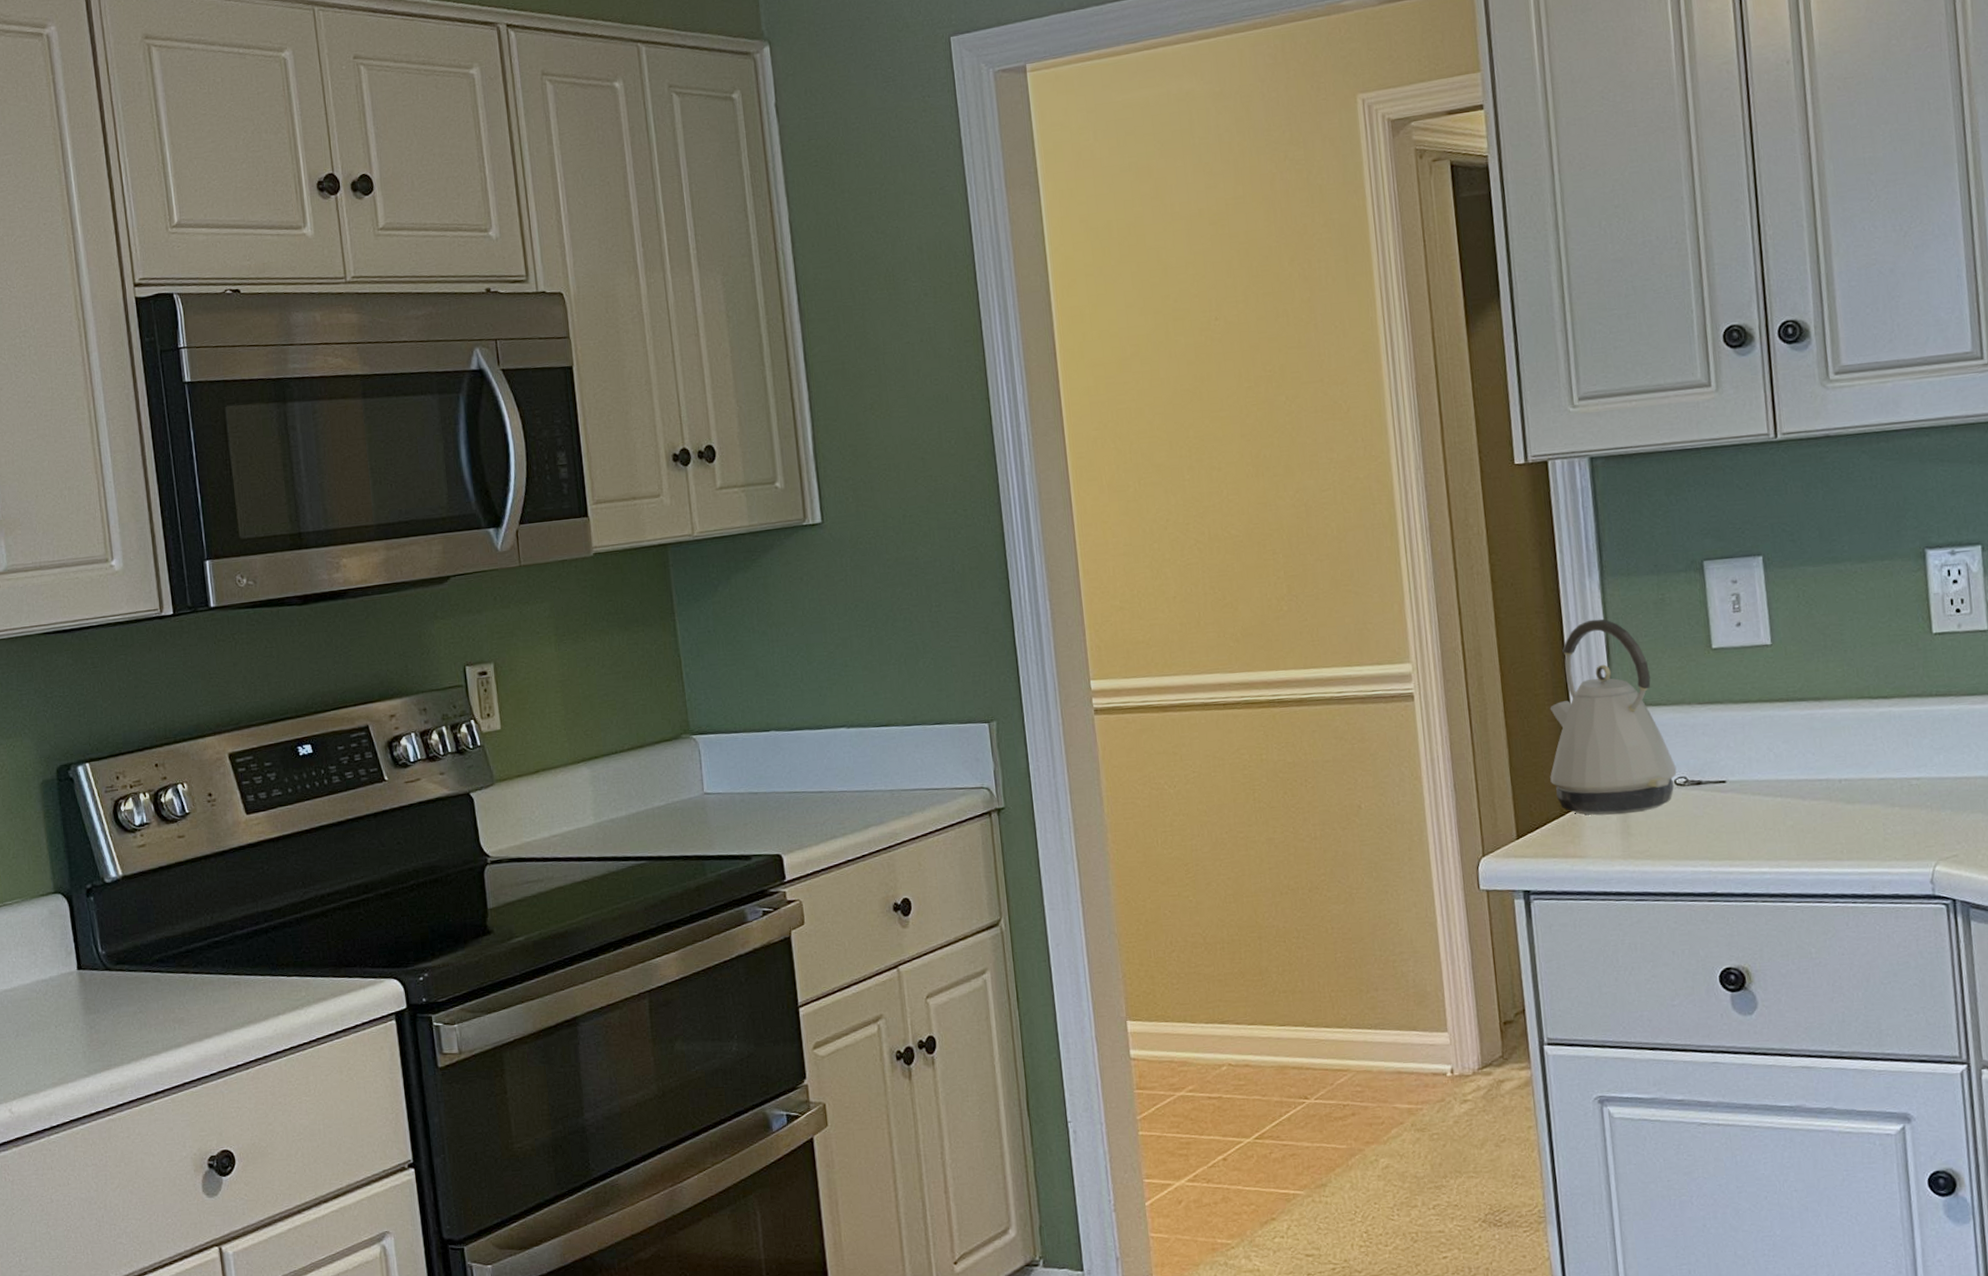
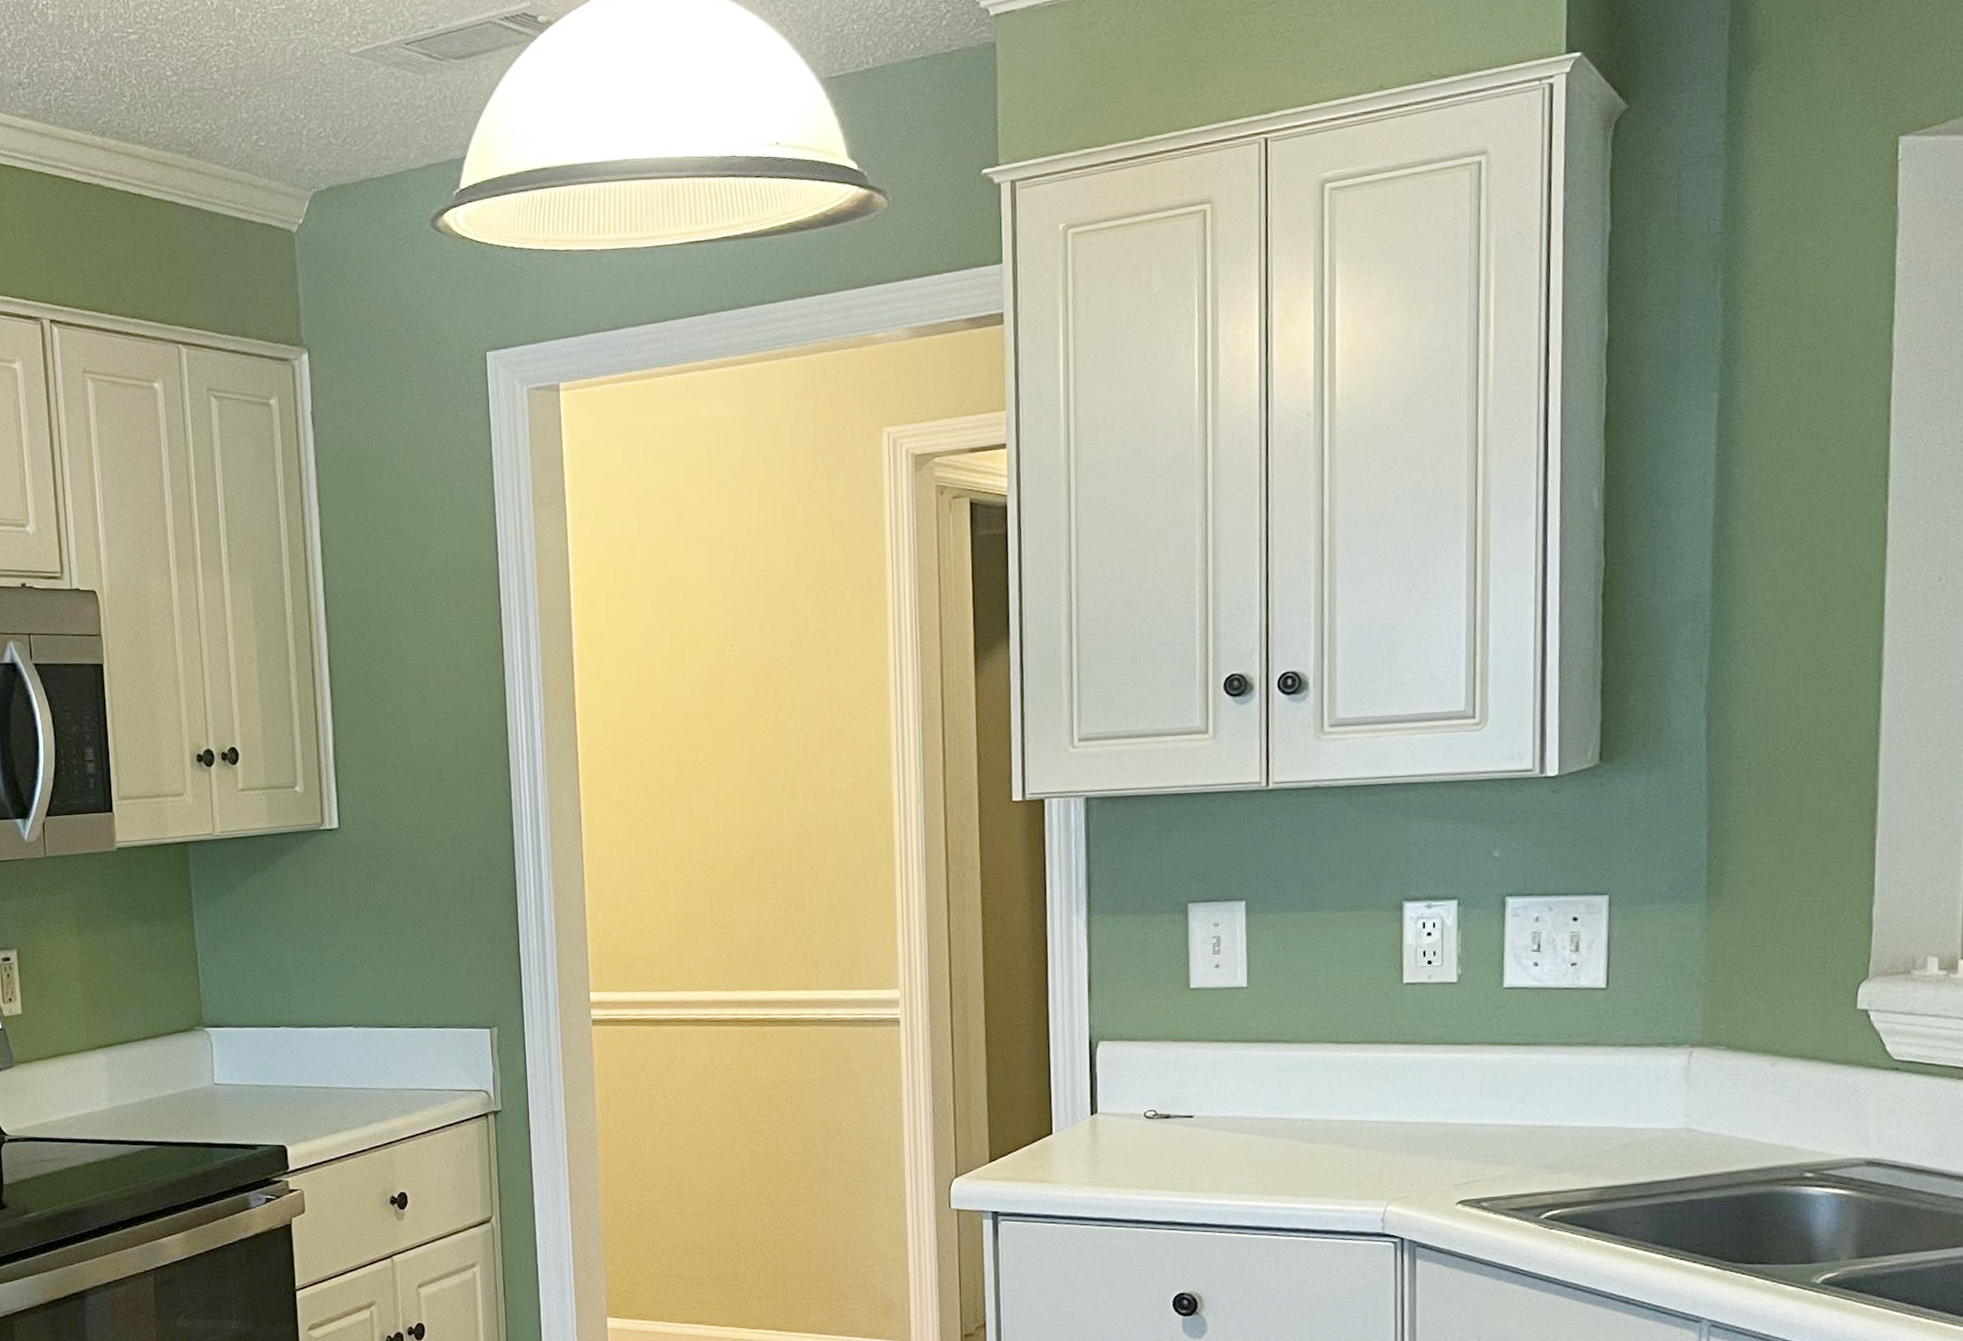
kettle: present [1549,618,1677,816] -> none [1025,954,1147,1144]

